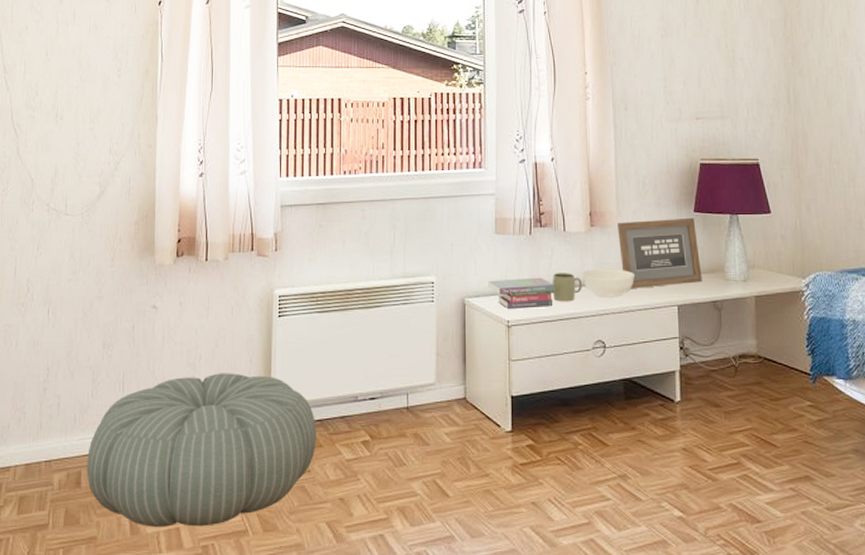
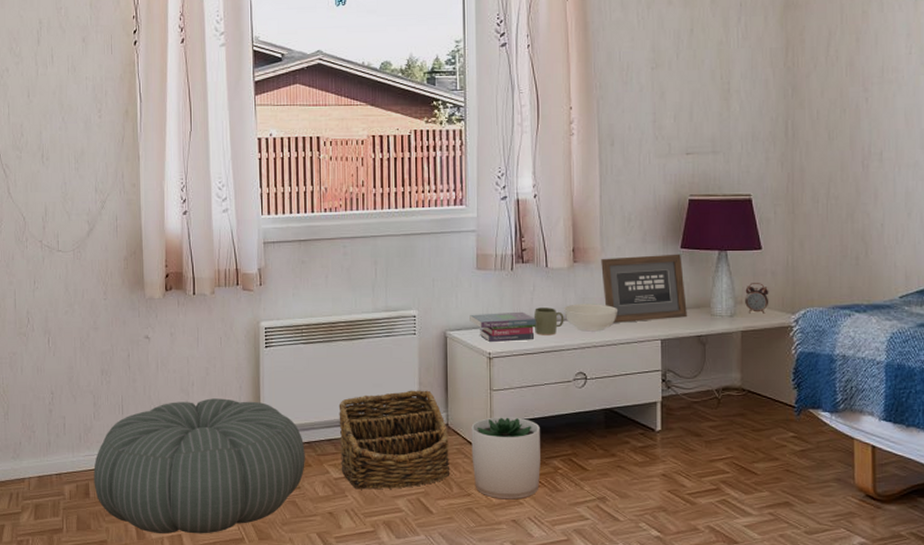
basket: none [353,361,468,472] -> present [339,390,450,490]
planter: none [489,389,560,480] -> present [471,417,541,500]
alarm clock: none [757,247,781,278] -> present [745,283,769,314]

